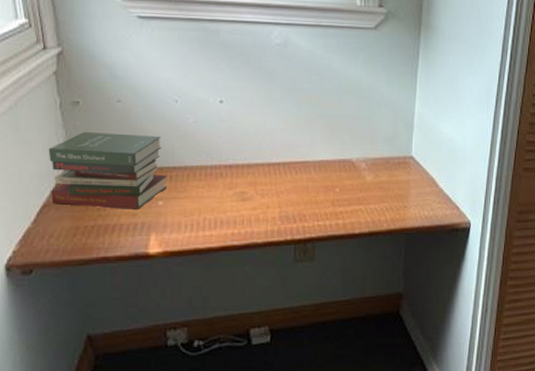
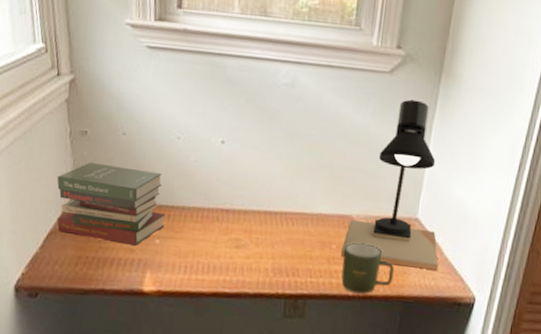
desk lamp: none [344,51,435,201] -> present [340,99,439,271]
mug: none [346,183,395,231] -> present [341,242,394,294]

